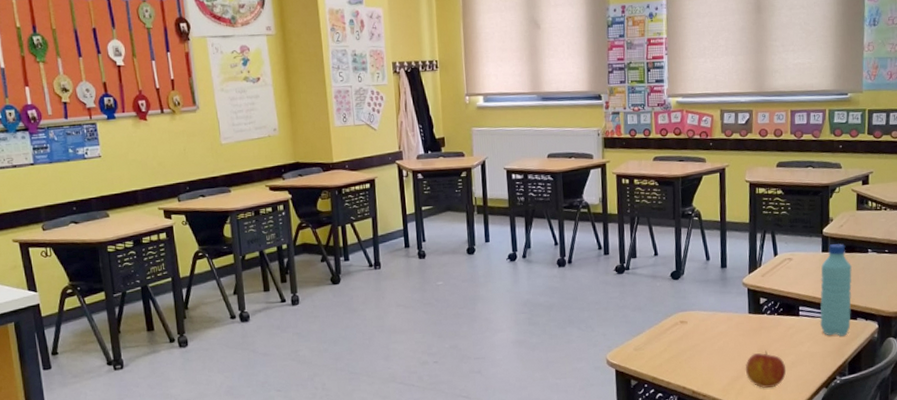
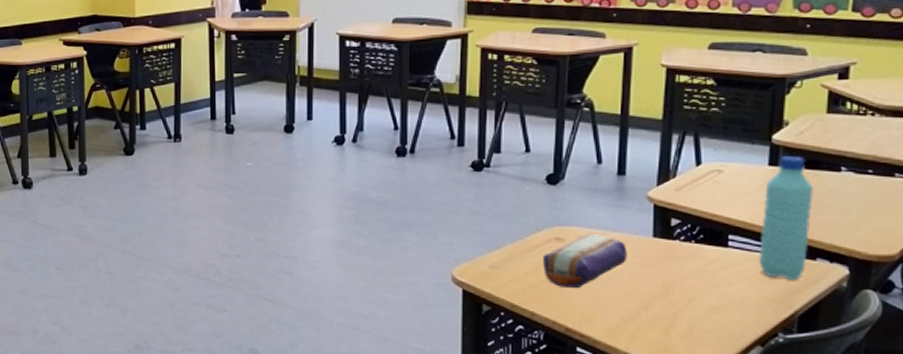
pencil case: none [673,315,732,360] -> present [543,233,628,289]
apple: present [745,350,787,388] -> none [642,287,703,336]

